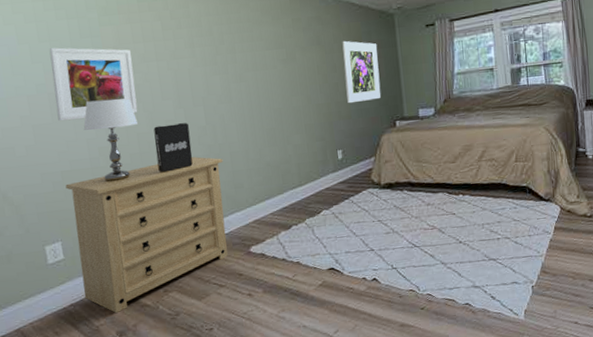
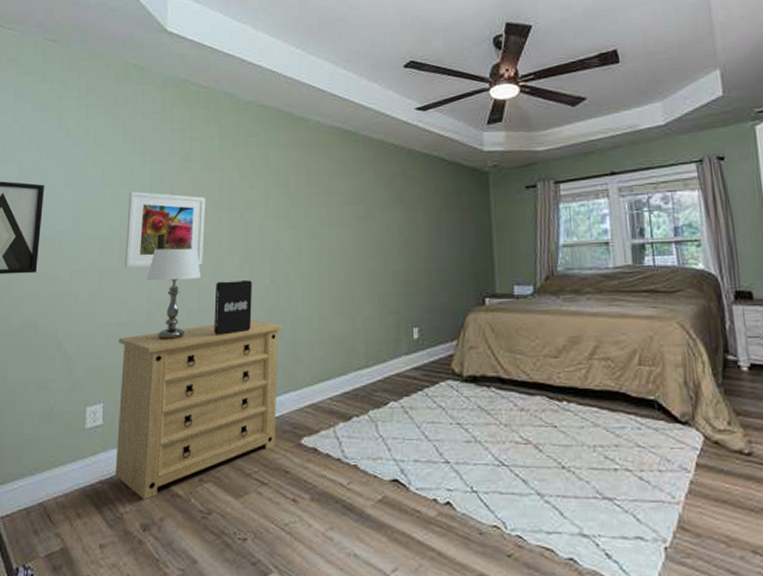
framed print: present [342,40,381,104] -> none [427,199,469,273]

